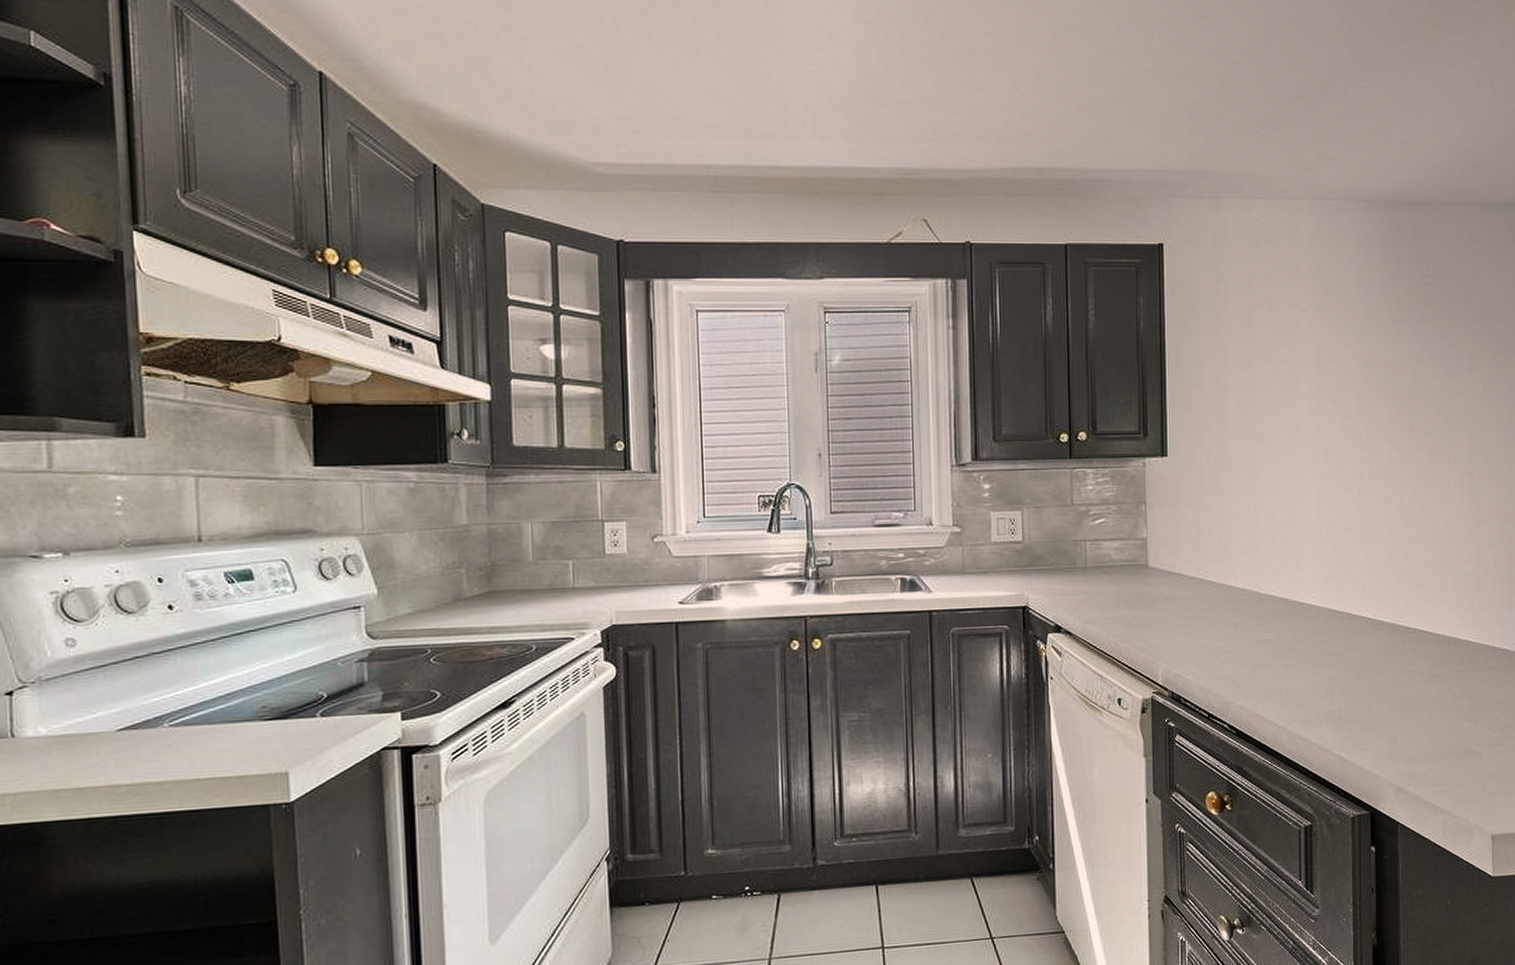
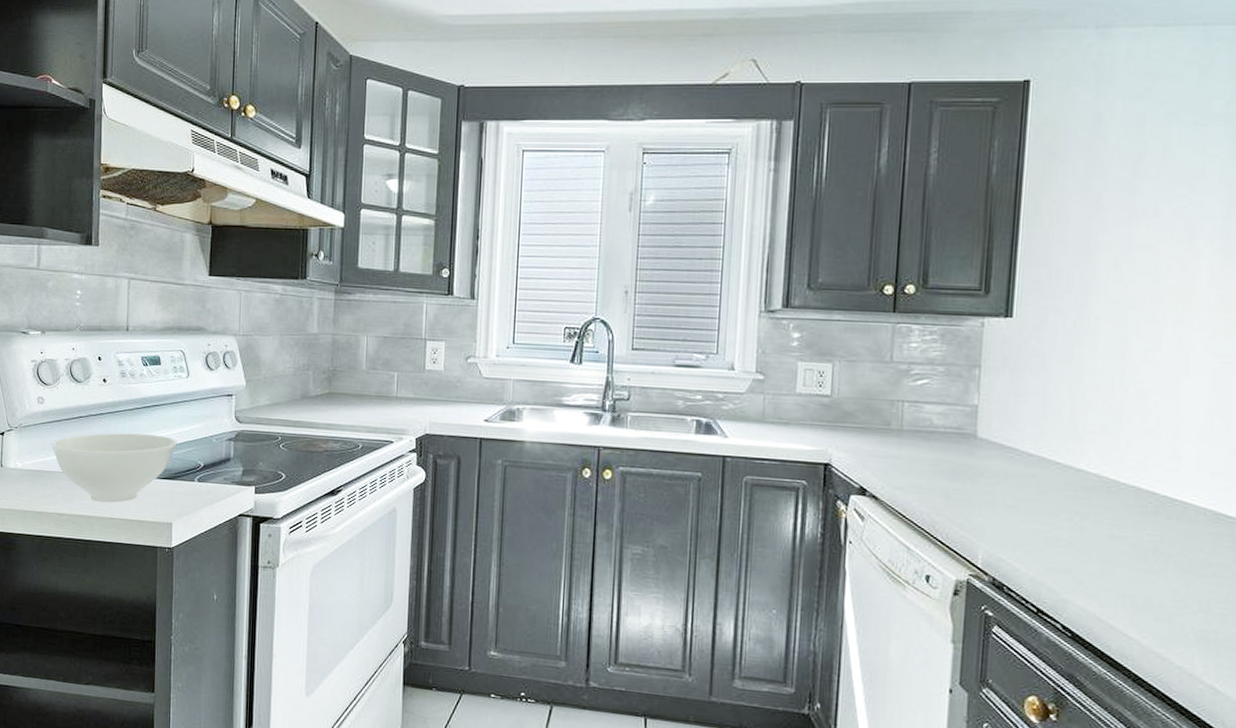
bowl: none [92,667,287,762] -> present [51,433,177,503]

